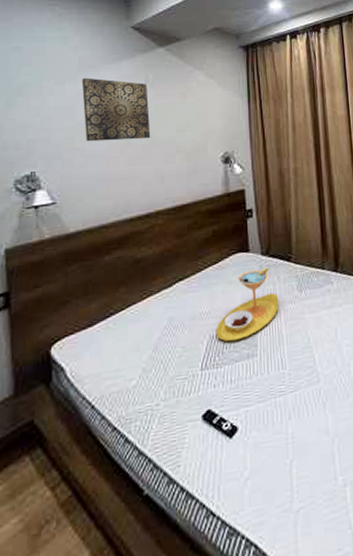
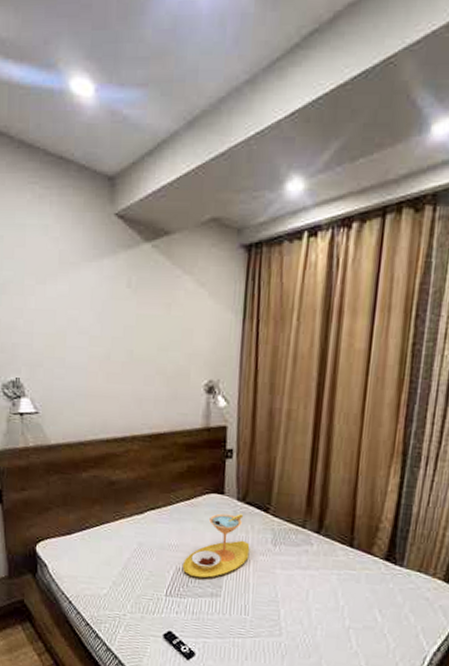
wall art: present [81,77,151,142] -> none [62,277,131,355]

